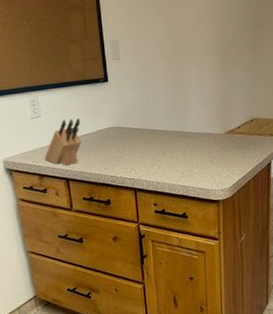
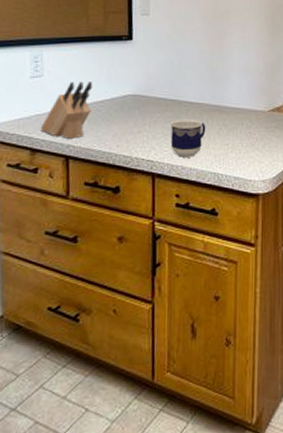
cup: none [144,144,174,175] -> present [170,119,206,157]

